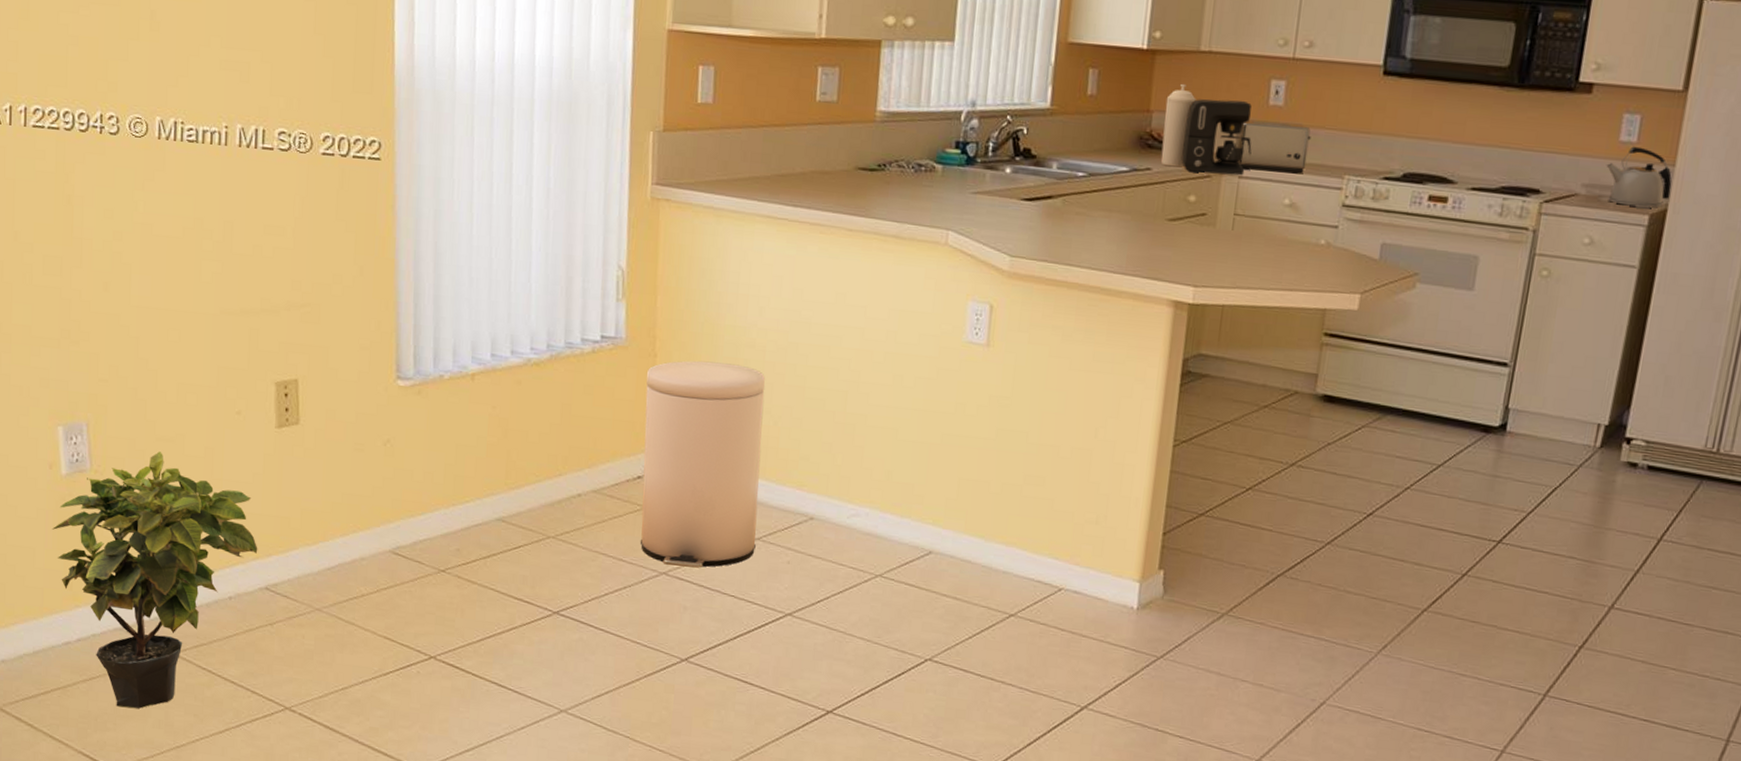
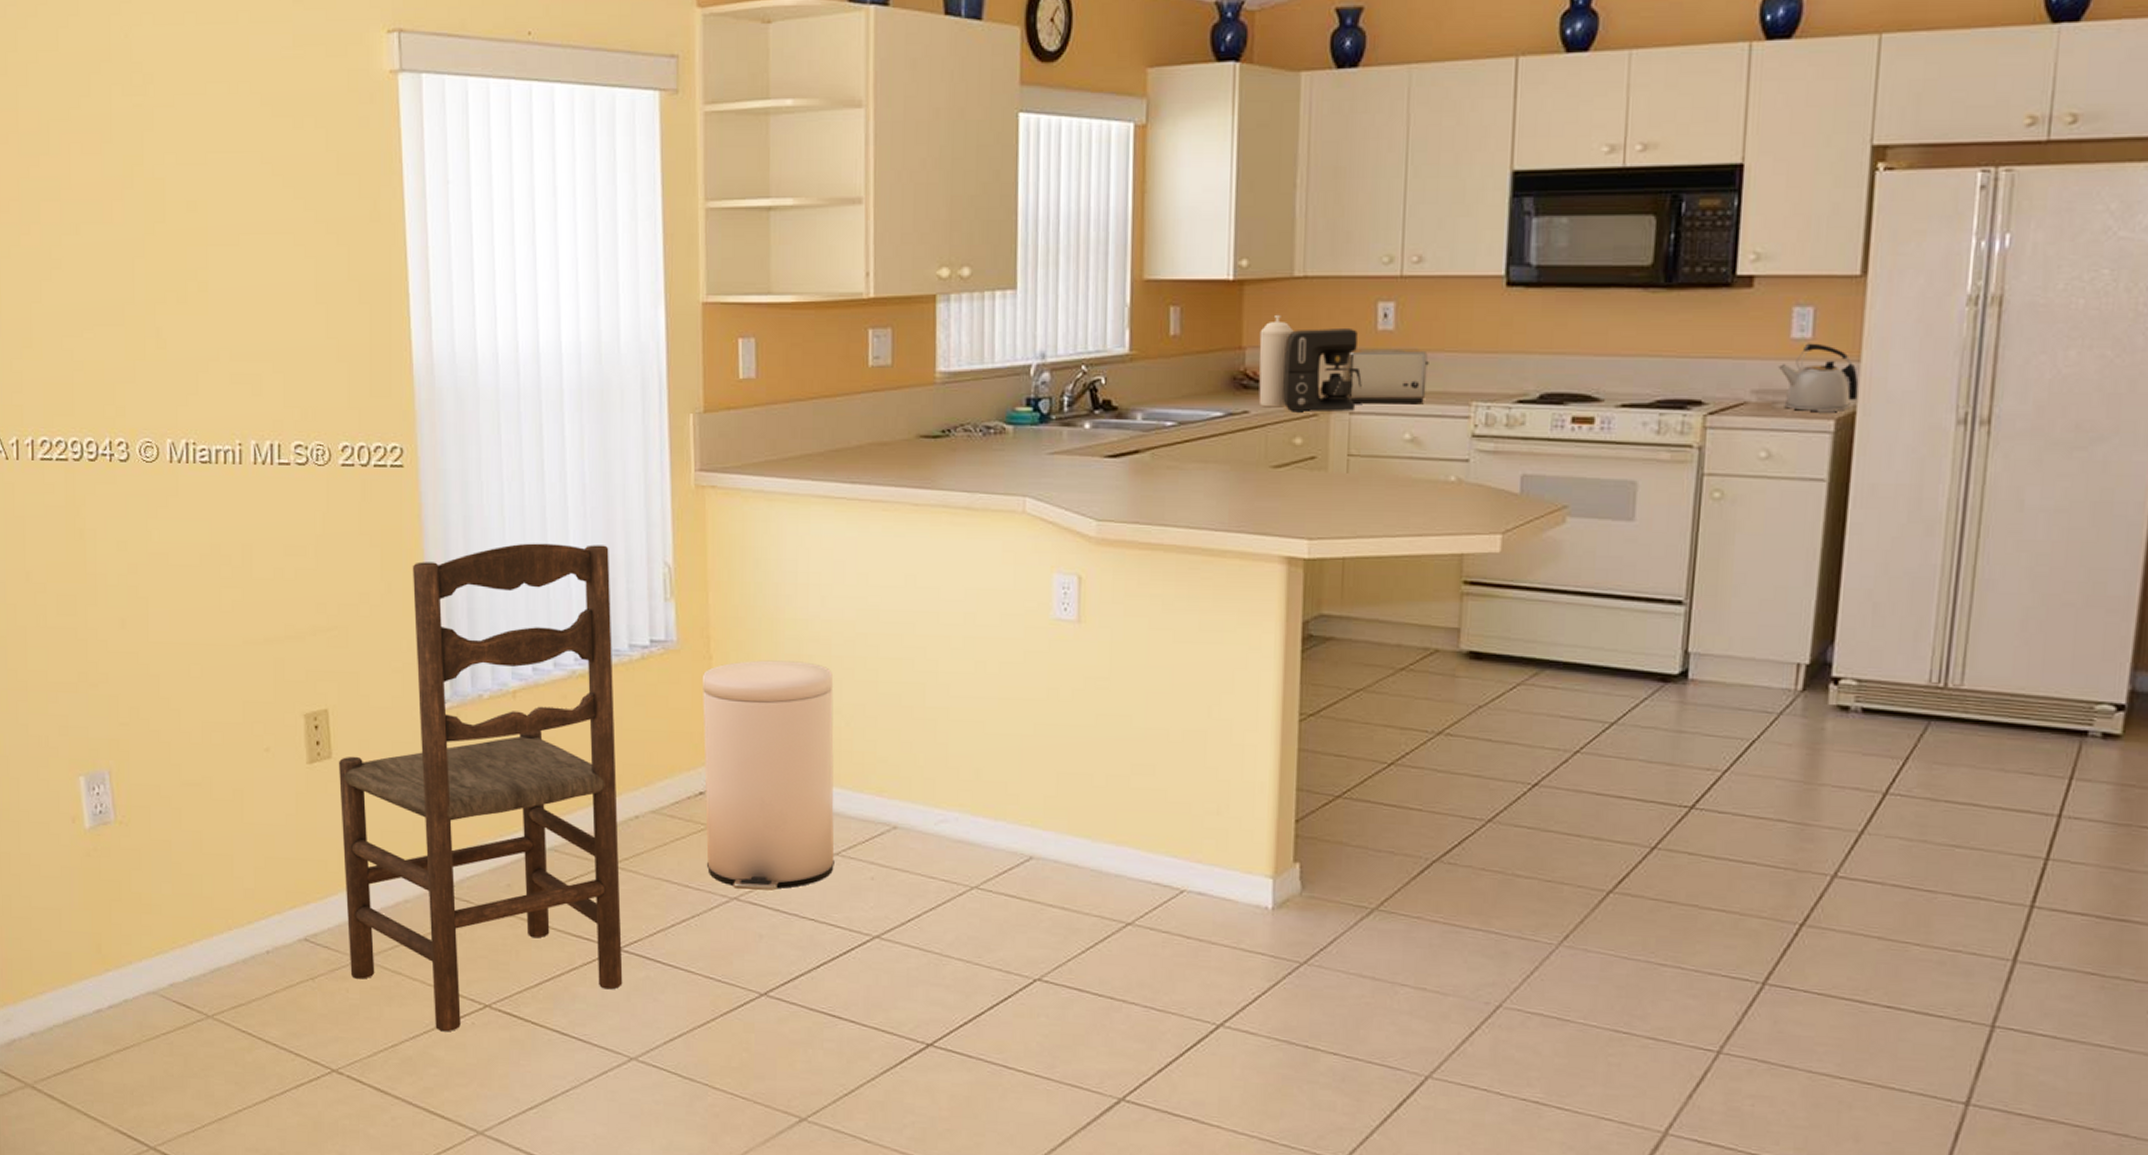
potted plant: present [51,451,258,709] -> none [77,797,295,1079]
dining chair: none [305,239,568,679] -> present [339,543,623,1032]

